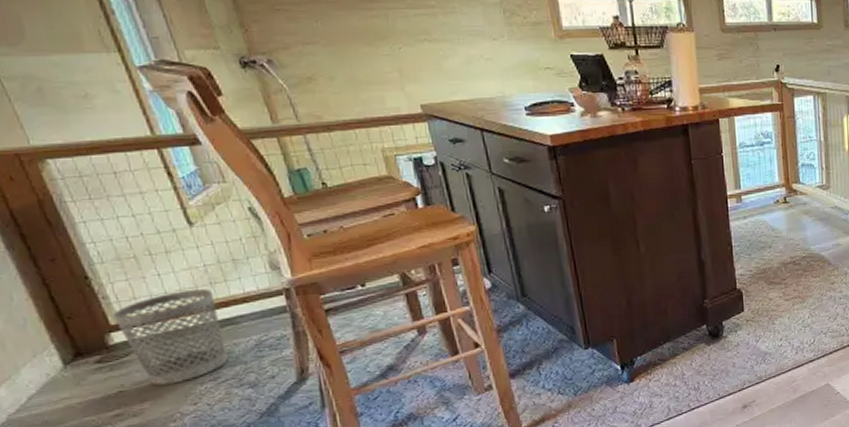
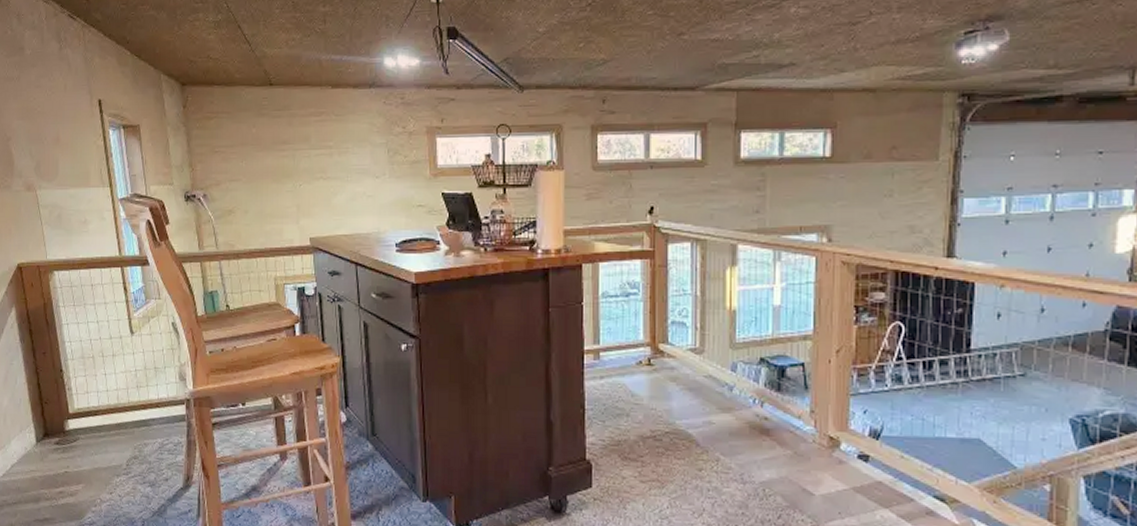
wastebasket: present [111,289,227,386] -> none [71,390,138,472]

